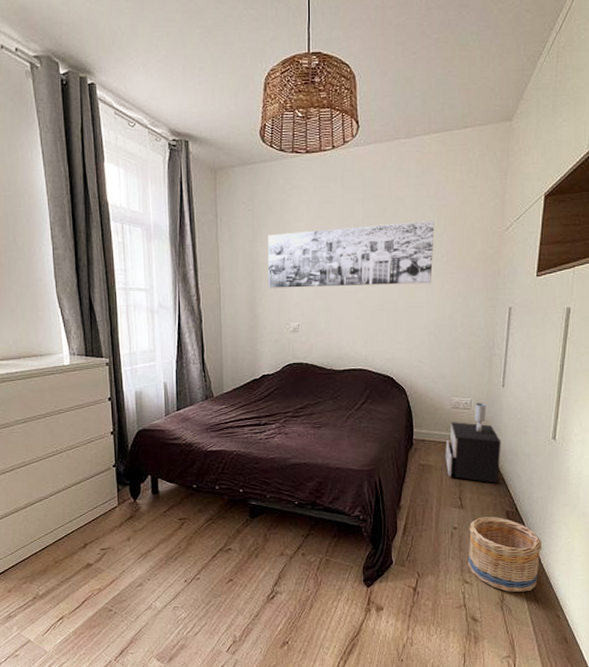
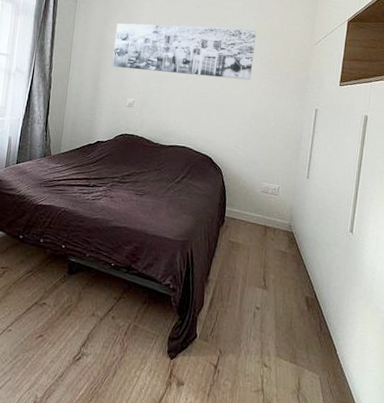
nightstand: present [445,402,501,483] -> none [253,189,304,268]
basket: present [467,517,543,592] -> none [267,300,339,383]

